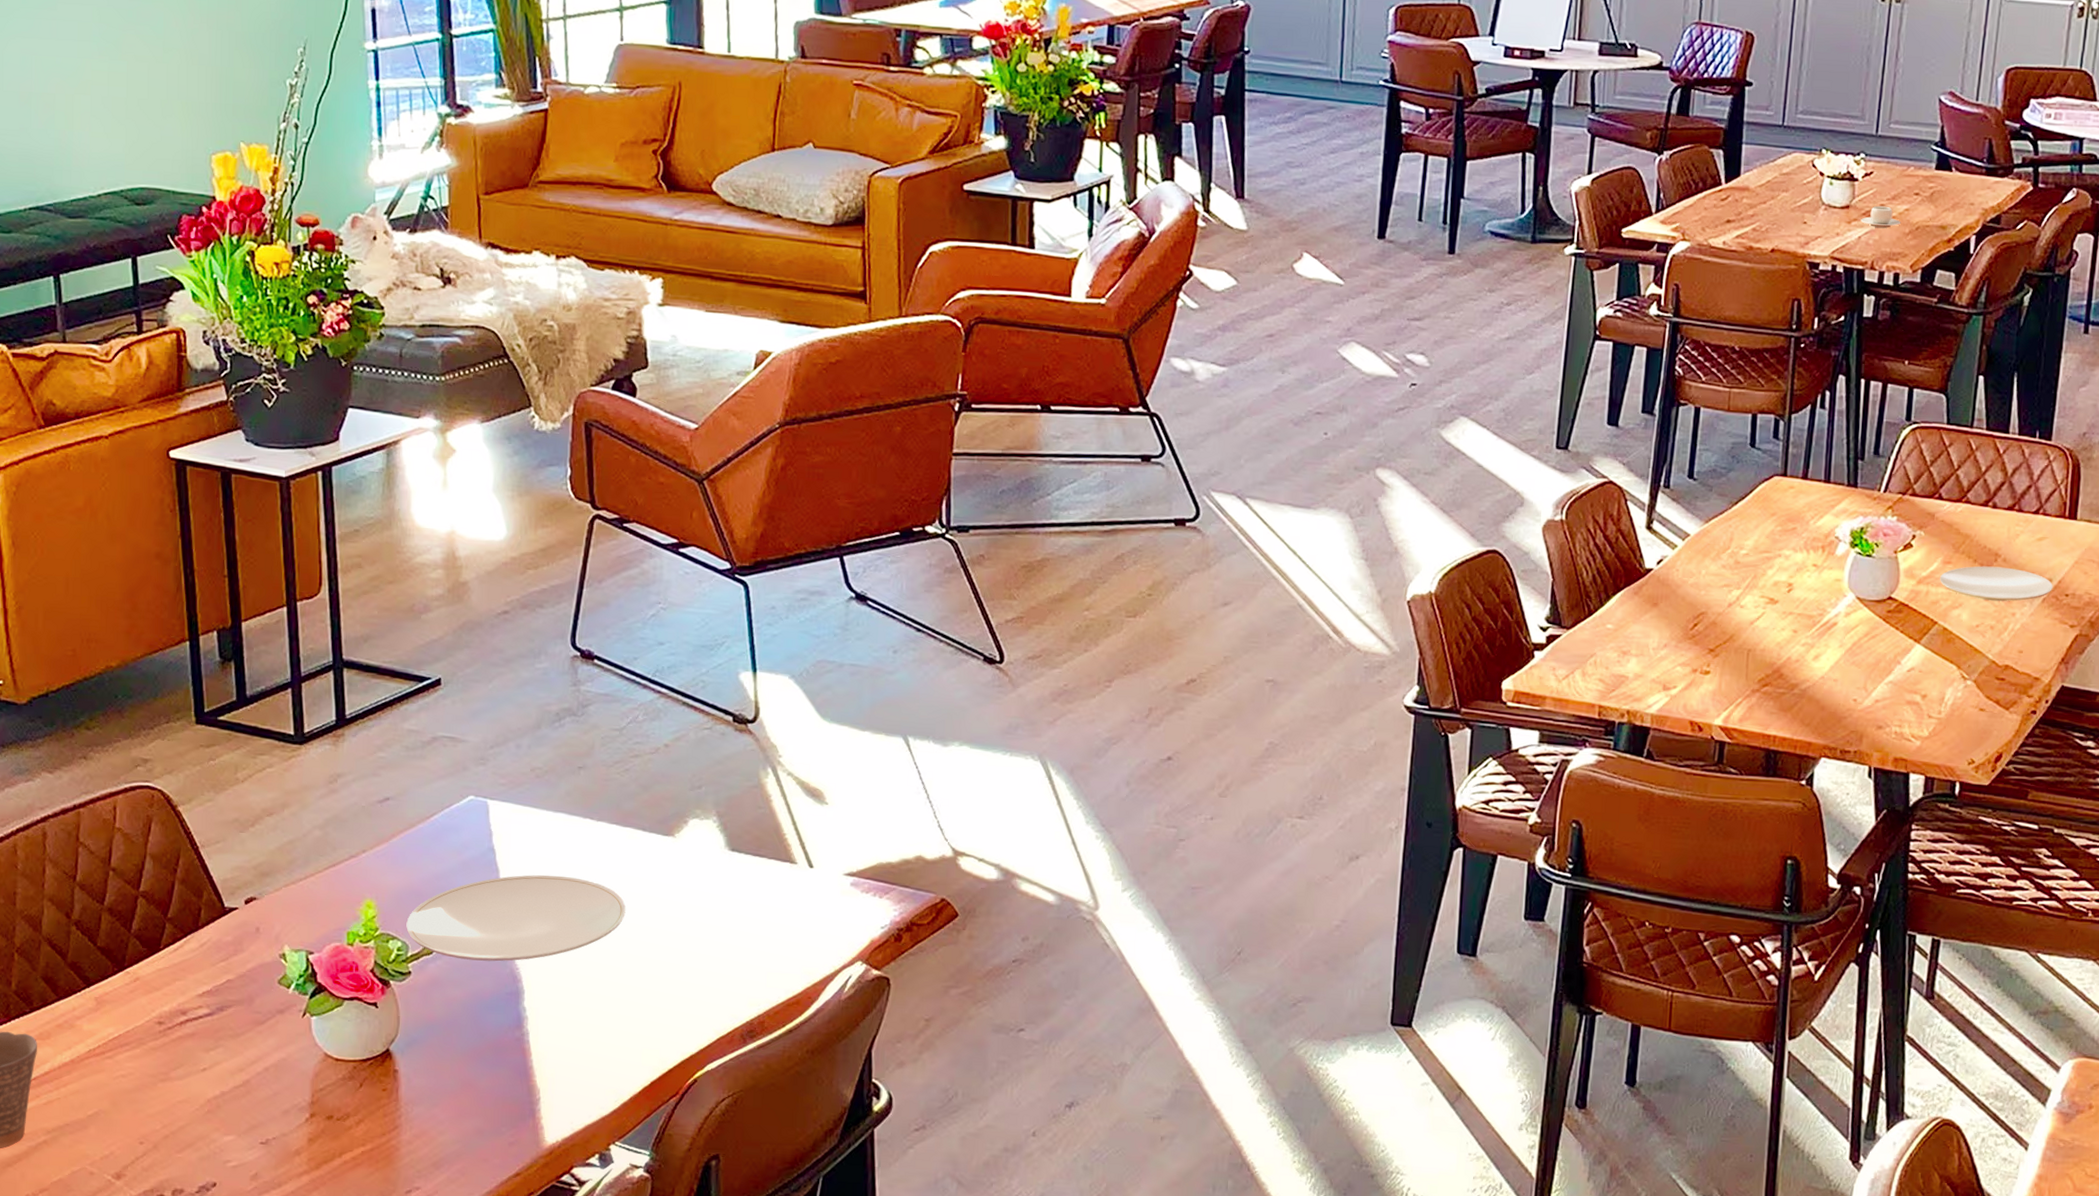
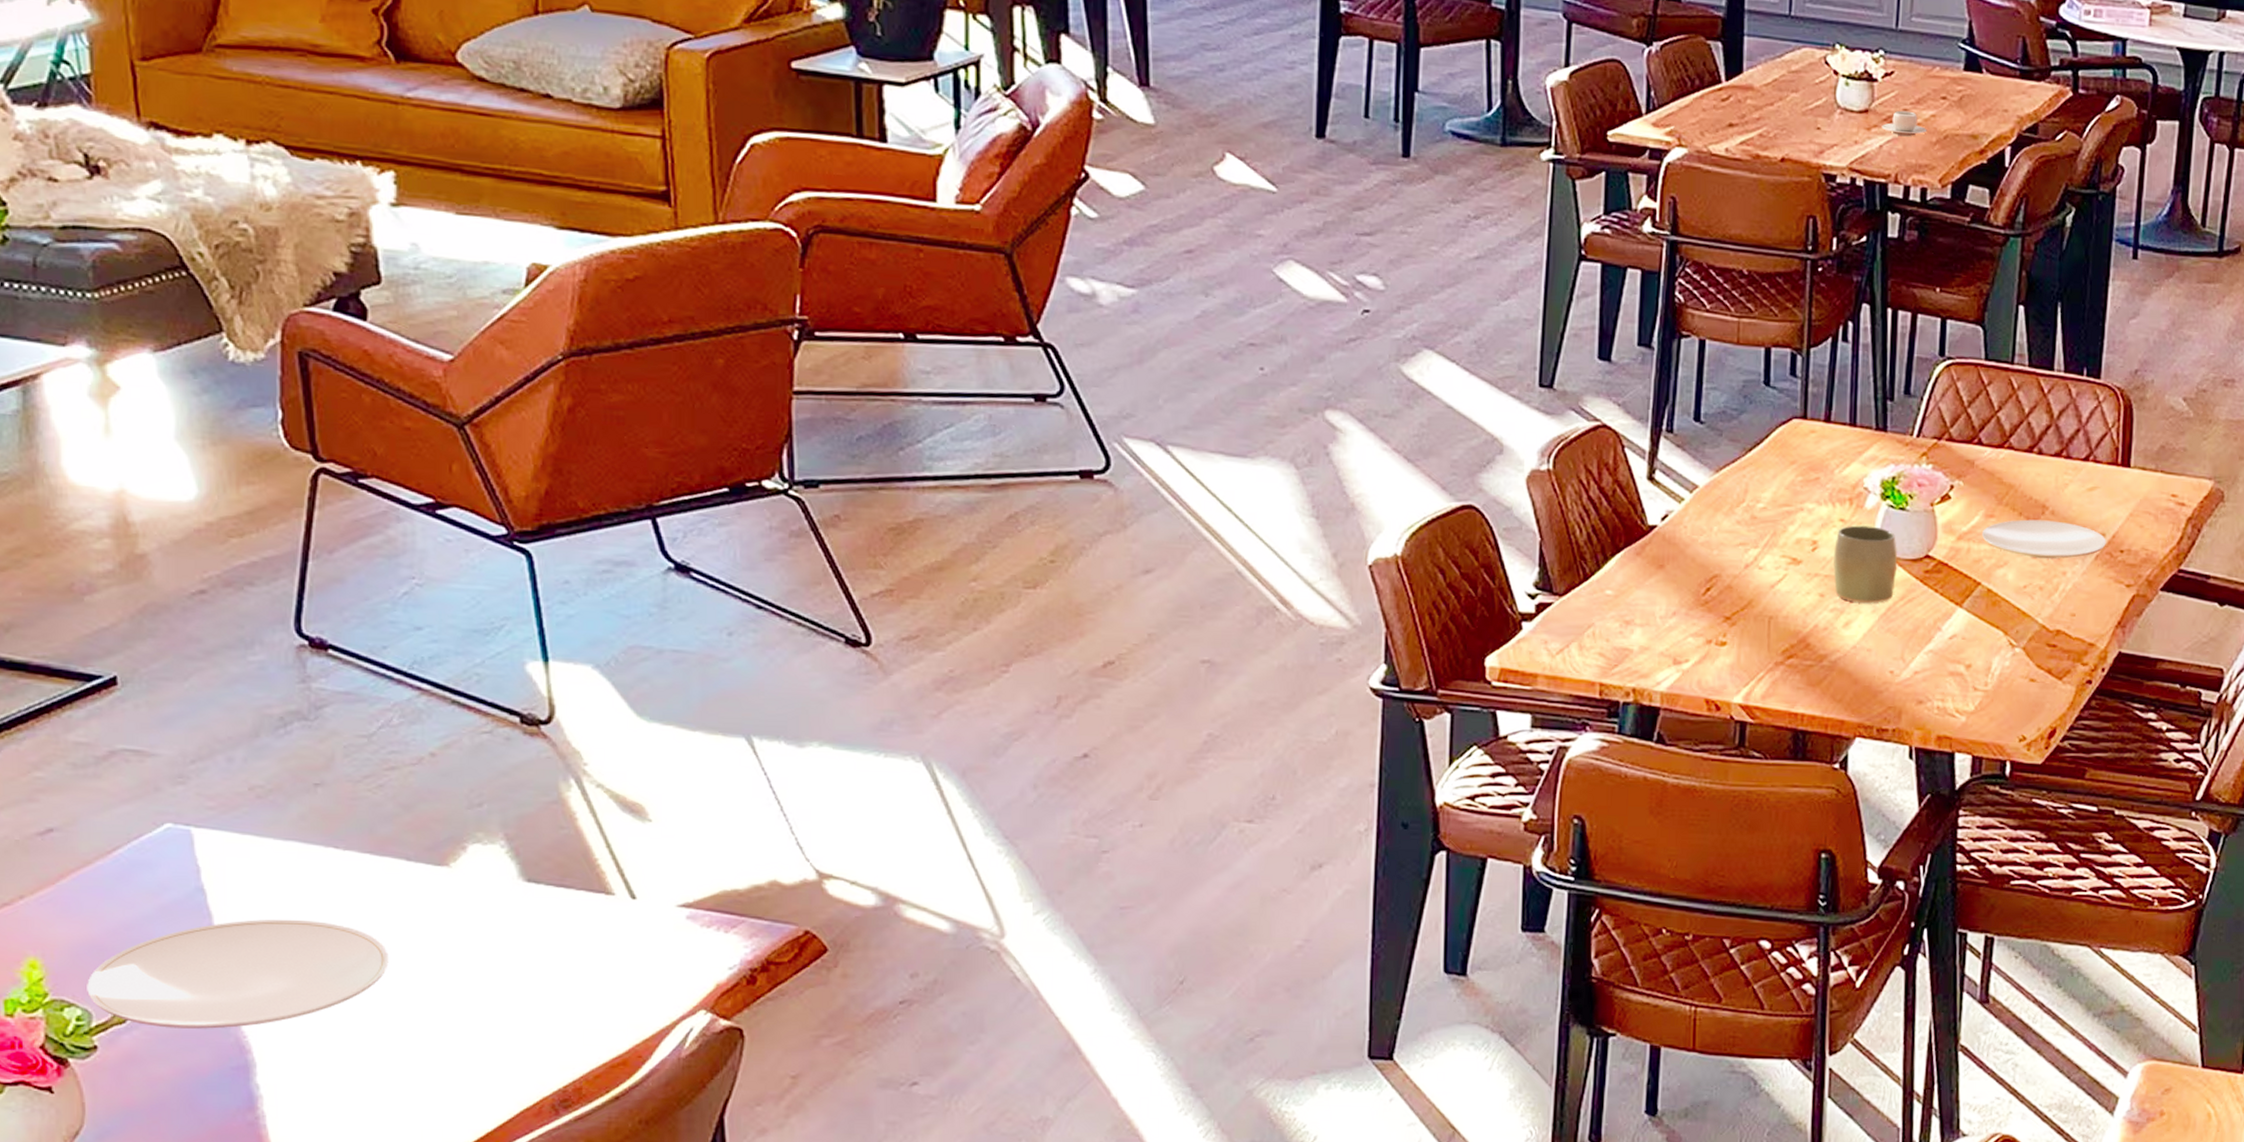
mug: none [1806,570,1864,639] -> present [1833,525,1898,603]

